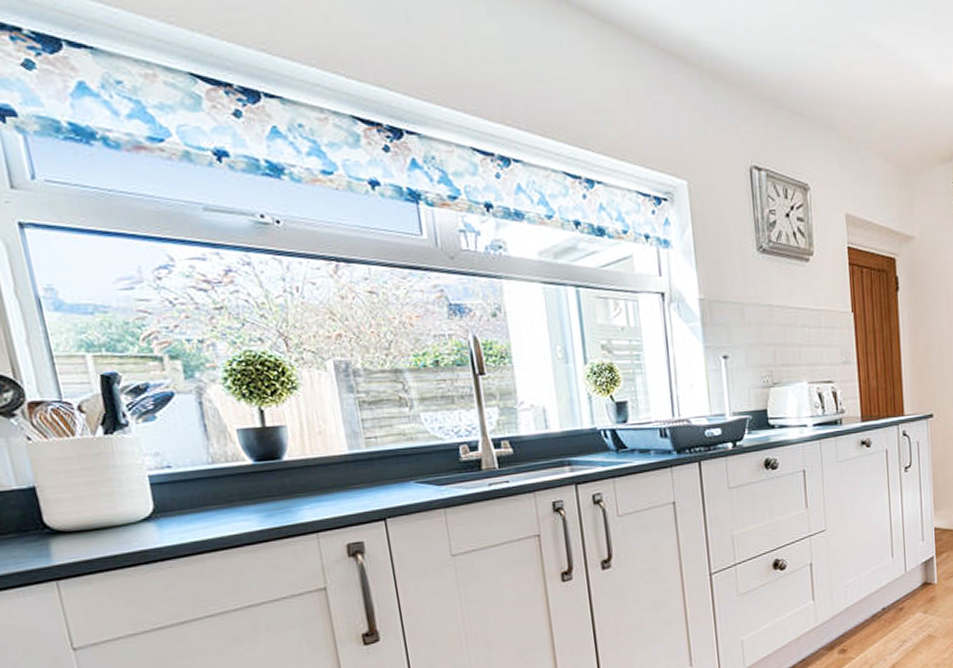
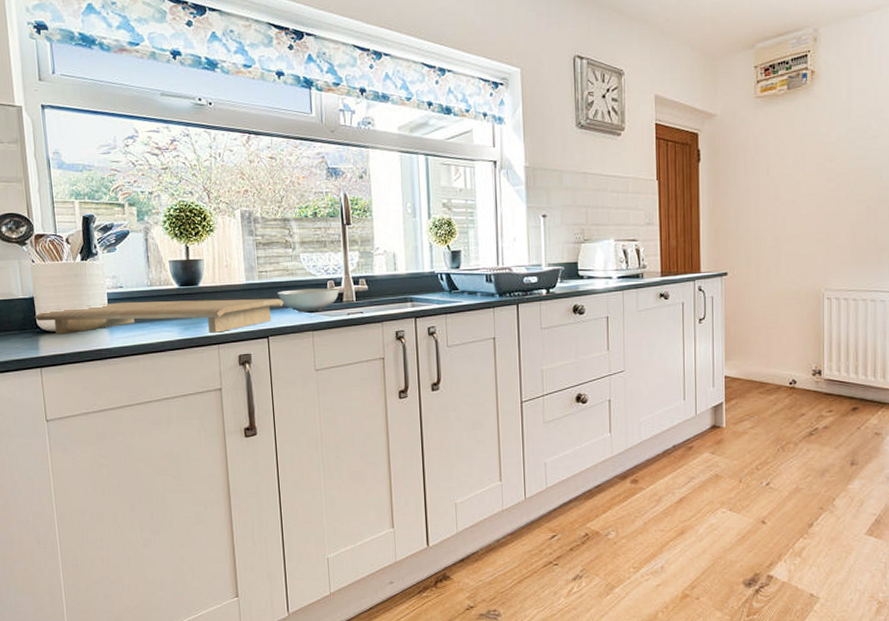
cutting board: none [39,470,403,535] -> present [35,298,284,335]
bowl: none [393,453,477,486] -> present [277,288,340,312]

